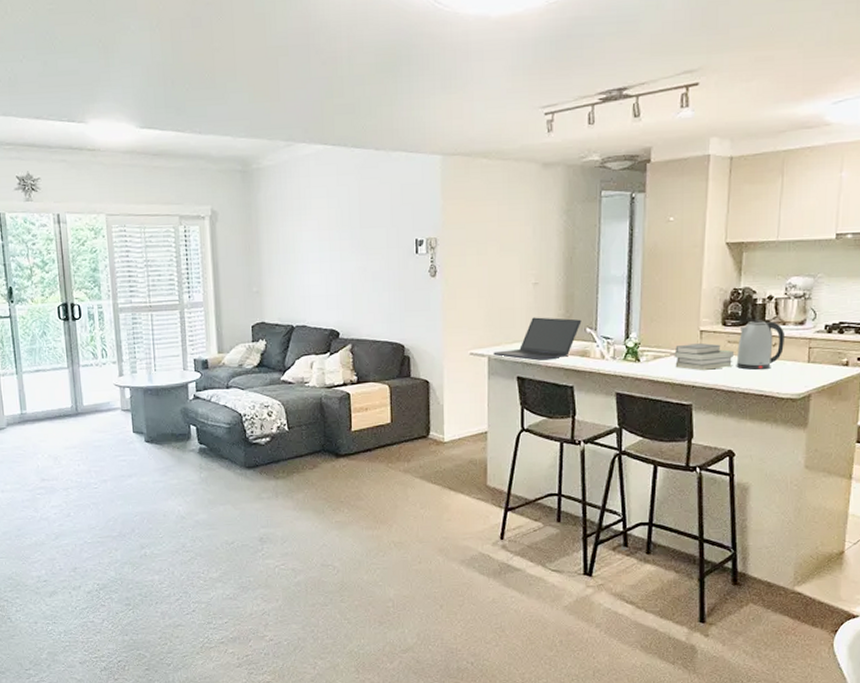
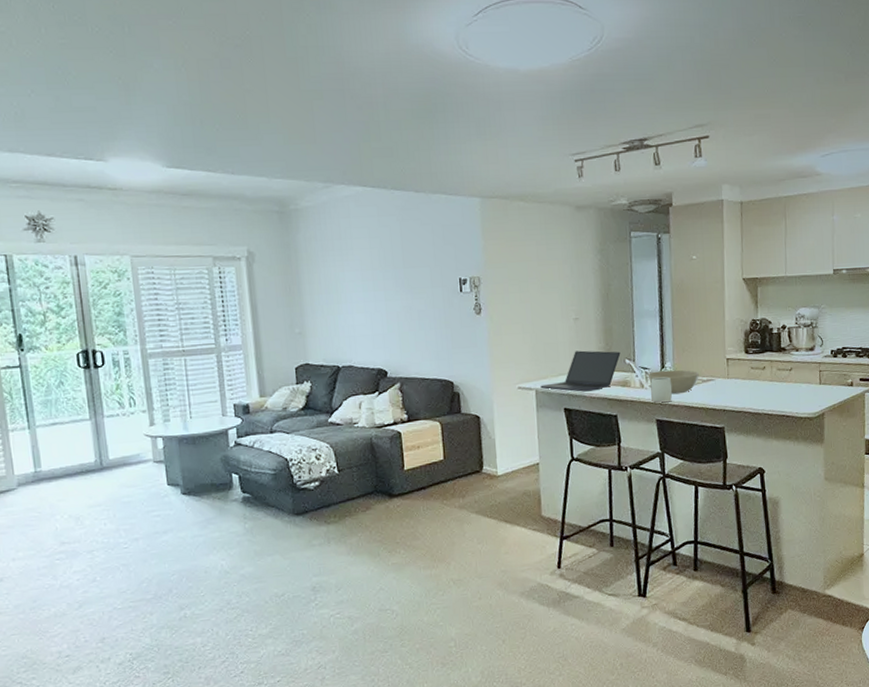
bowl: none [610,341,667,367] -> present [648,370,699,395]
mug: none [612,348,636,376] -> present [650,377,673,403]
books: present [674,343,733,371] -> none [705,370,757,396]
kettle: present [736,320,784,370] -> none [759,347,799,393]

